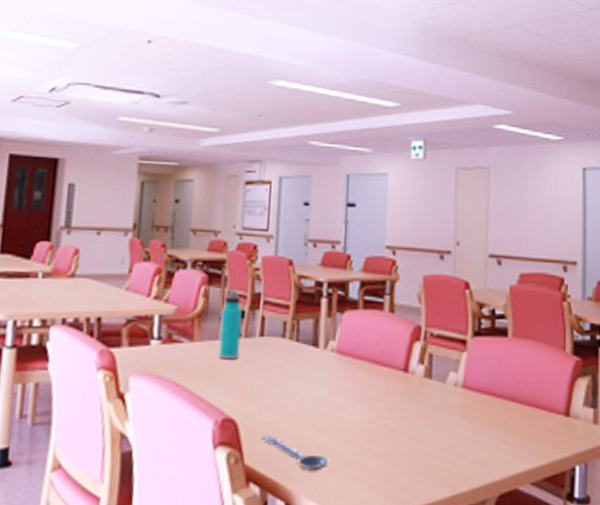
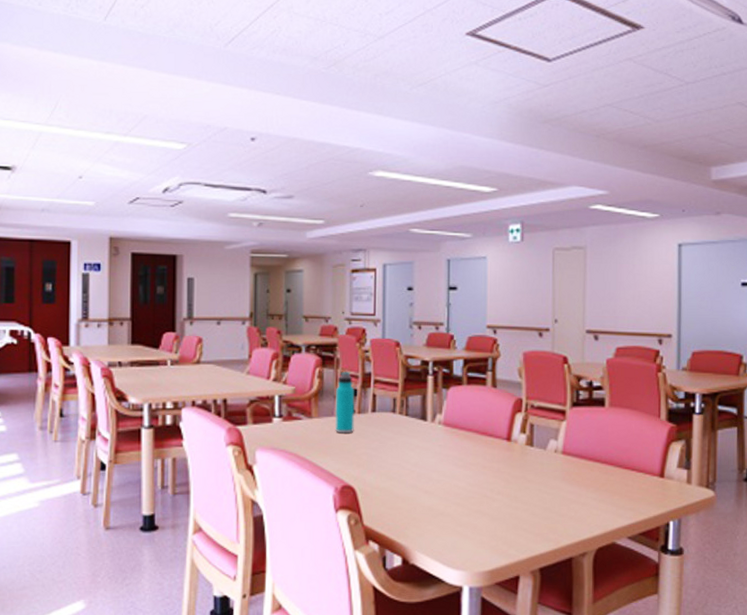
spoon: present [262,435,329,472] -> none [378,500,440,531]

